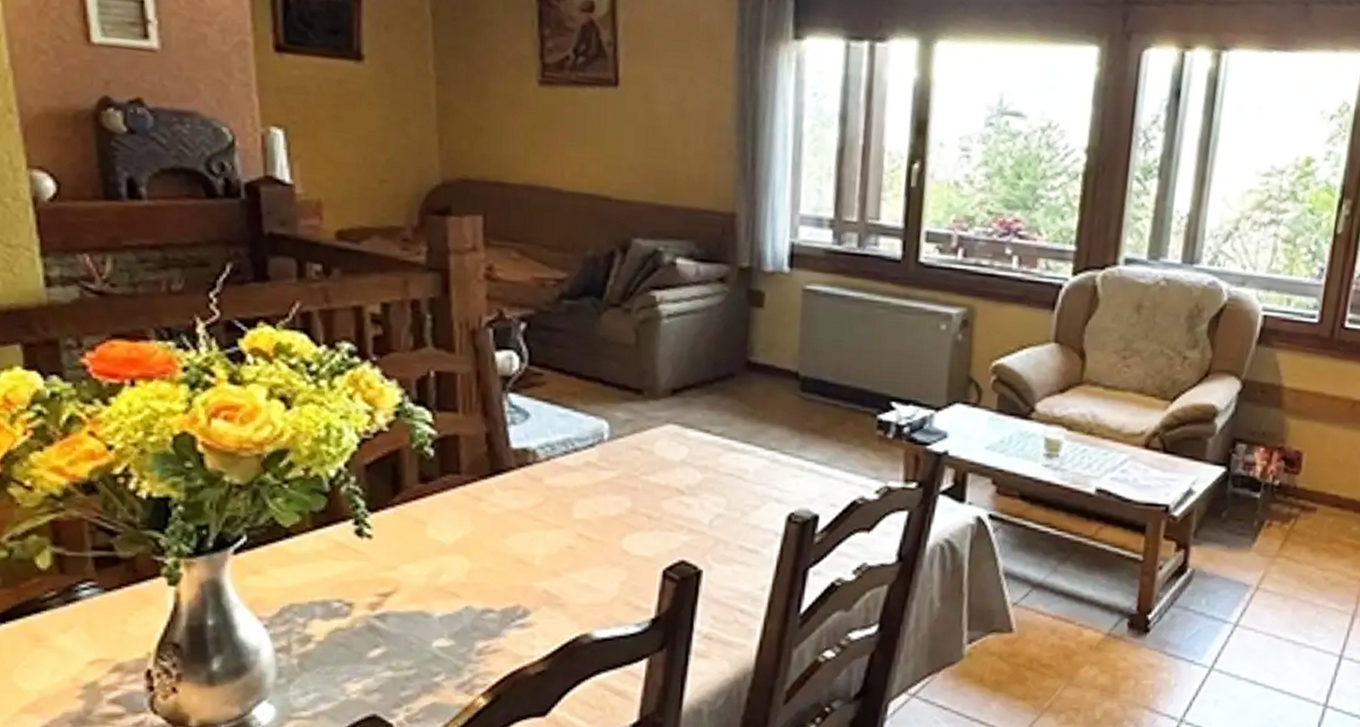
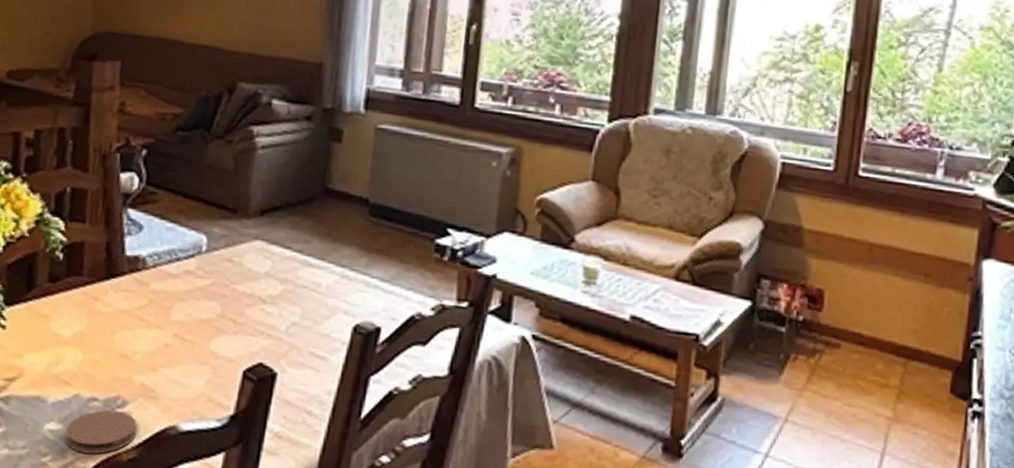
coaster: none [458,621,543,670] -> present [65,410,137,454]

